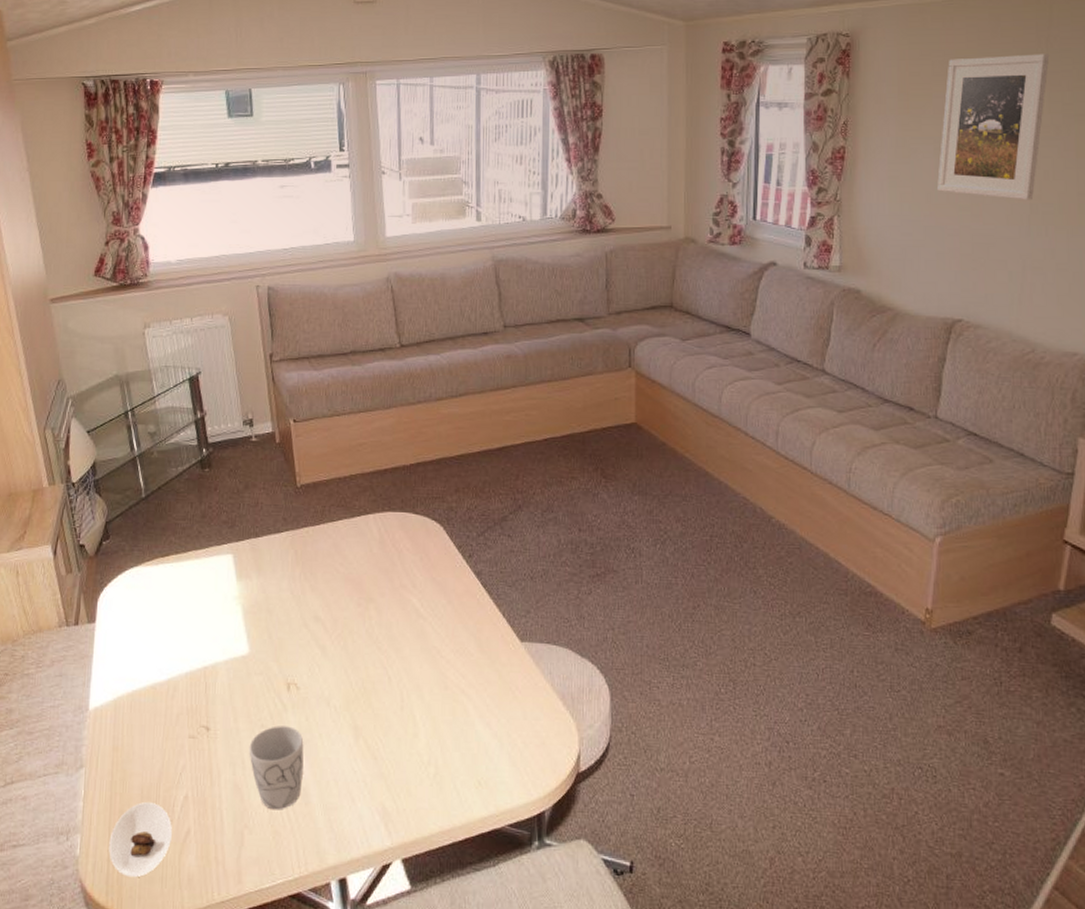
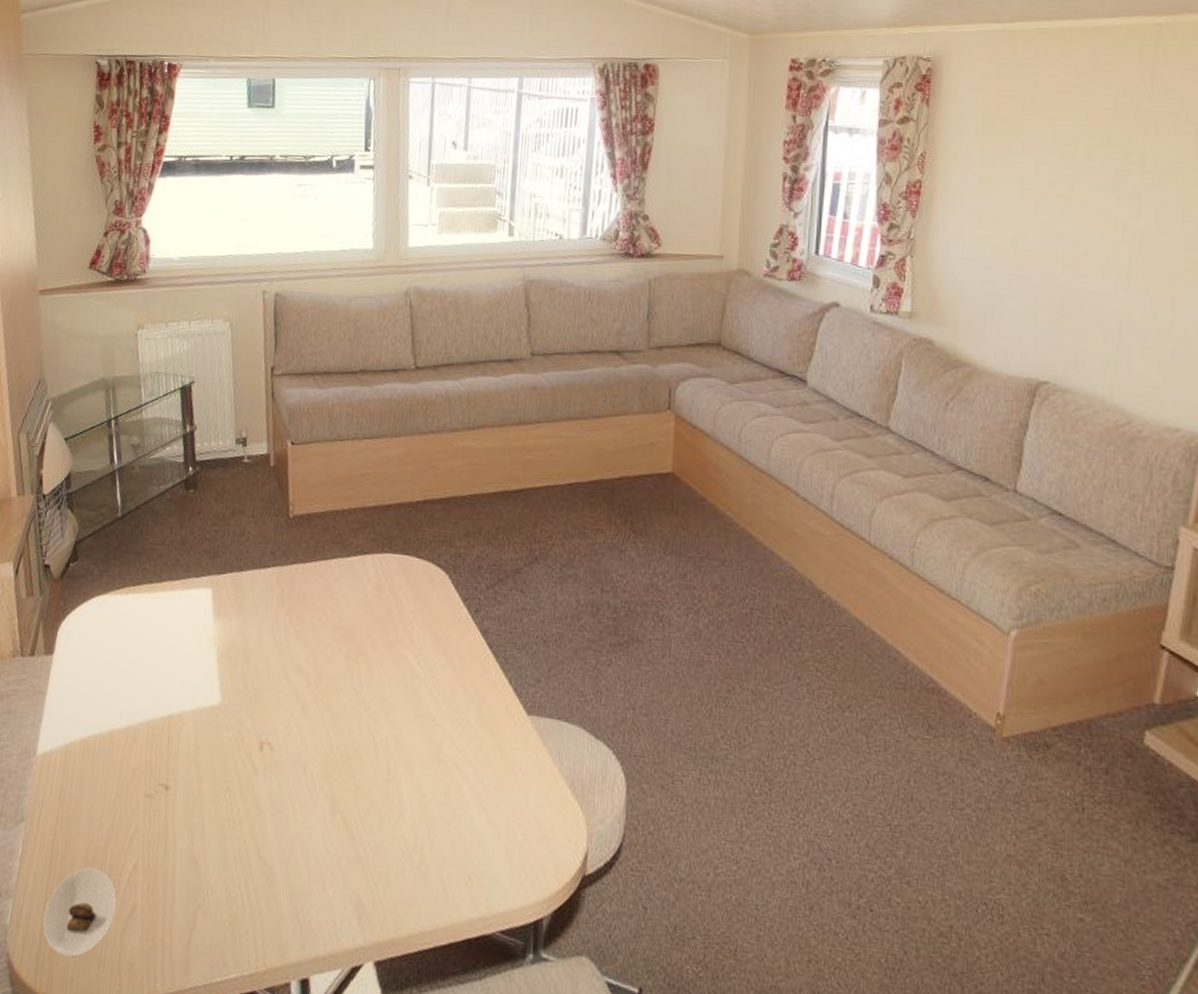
mug: present [249,726,304,810] -> none [210,790,274,891]
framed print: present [937,53,1050,200] -> none [1024,92,1155,253]

